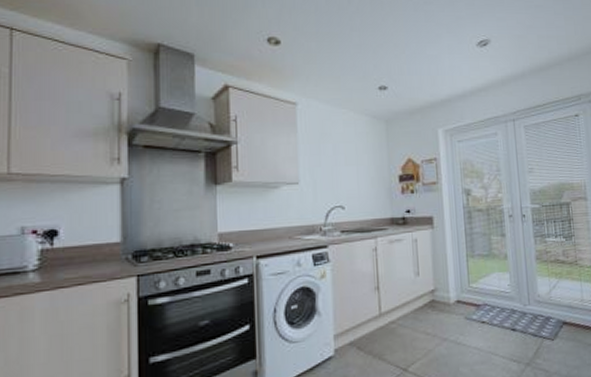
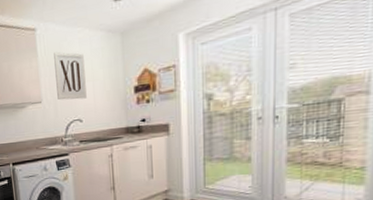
wall art: none [315,130,350,184] -> present [54,51,87,100]

